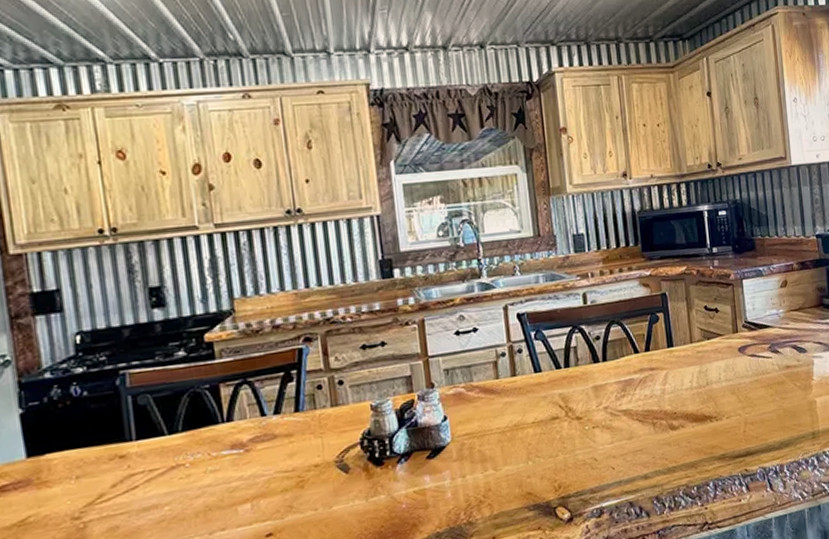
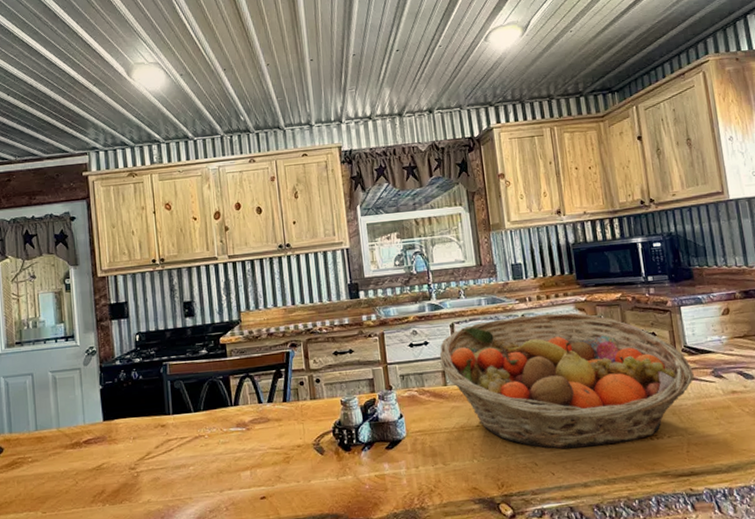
fruit basket: none [490,289,753,441] -> present [439,313,694,449]

